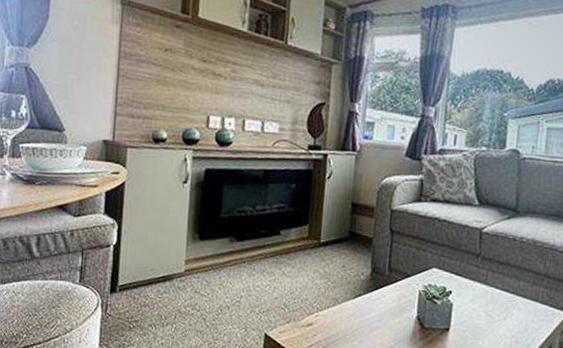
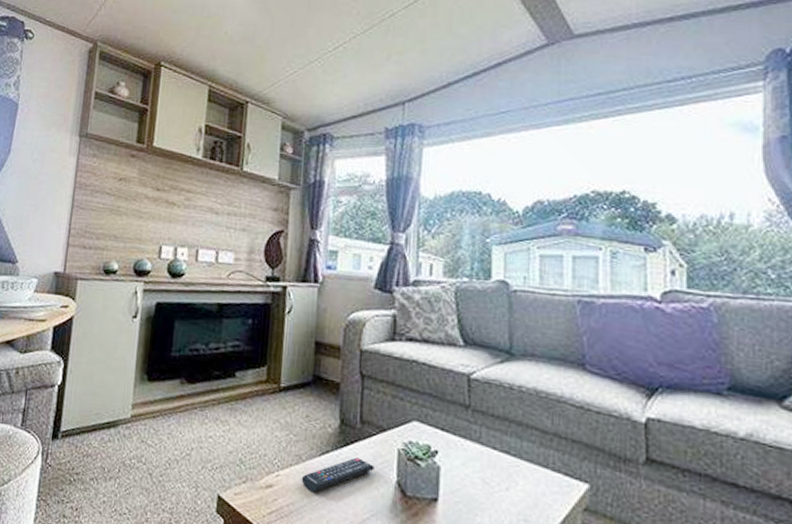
remote control: none [337,298,399,328] -> present [301,457,374,493]

